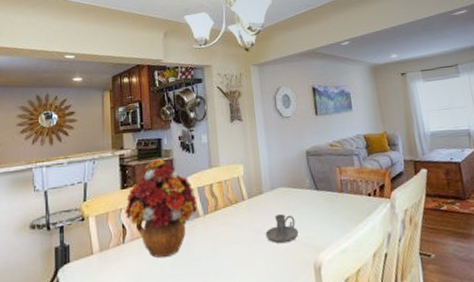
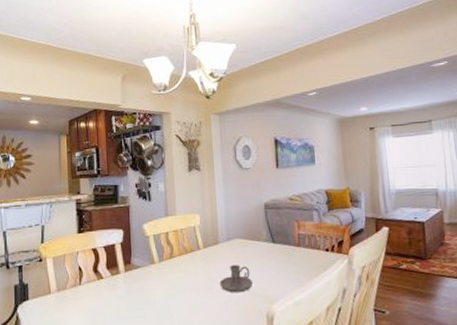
flower arrangement: present [124,158,197,258] -> none [81,204,153,301]

